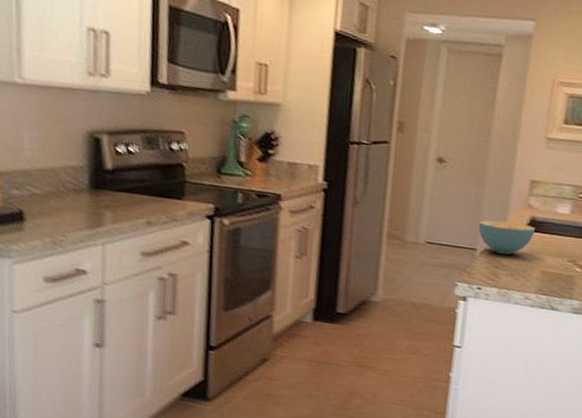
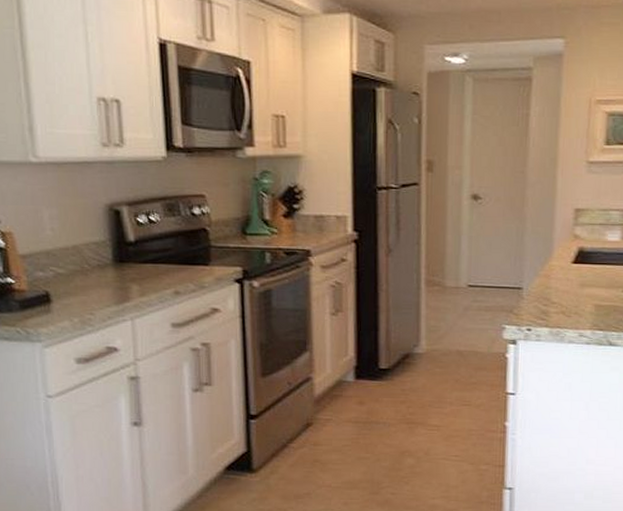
cereal bowl: present [478,220,535,254] -> none [522,256,584,290]

